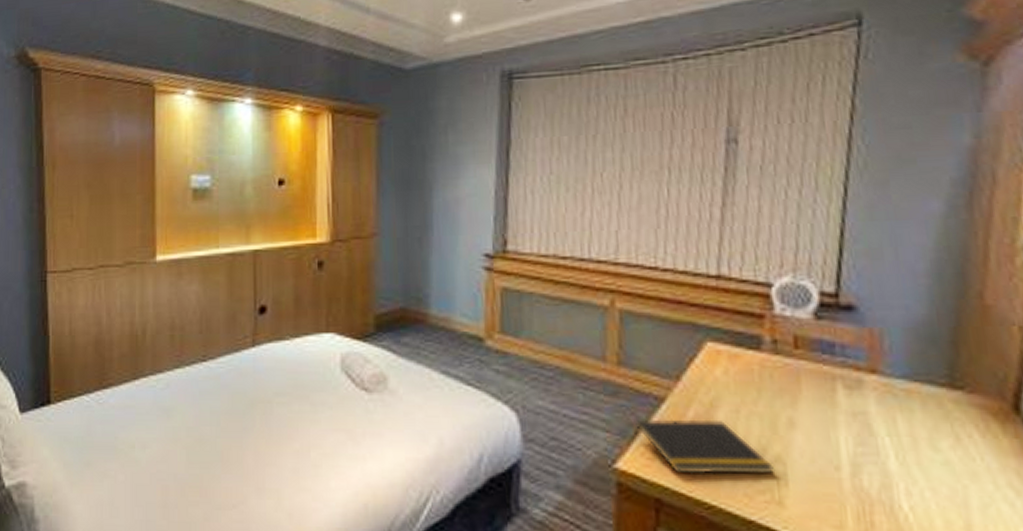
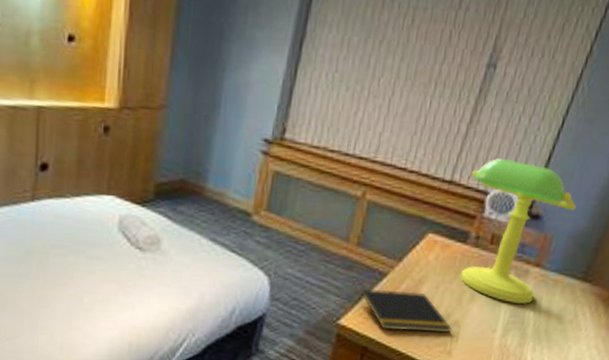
desk lamp: none [743,242,903,428] -> present [459,159,577,305]

